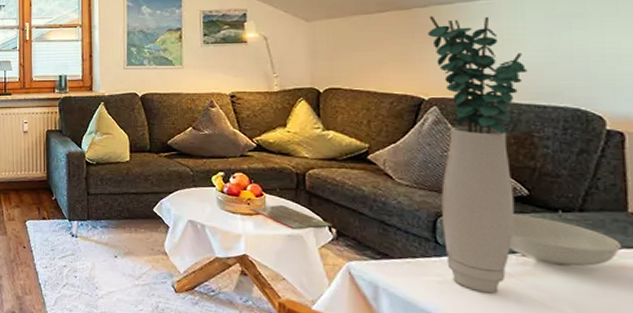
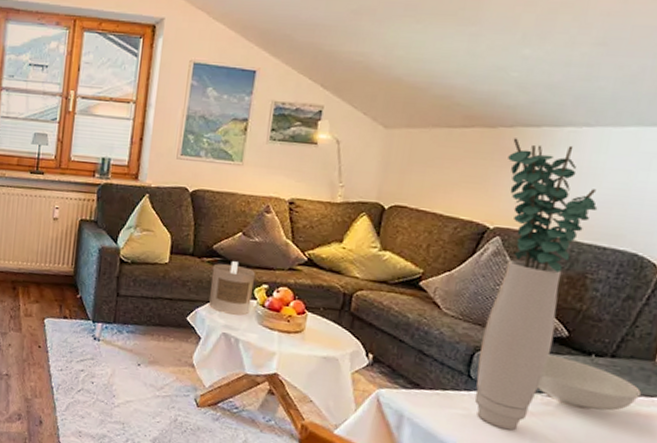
candle: none [170,154,211,203] -> present [209,261,256,316]
magazine: present [247,205,332,229] -> none [286,323,370,353]

